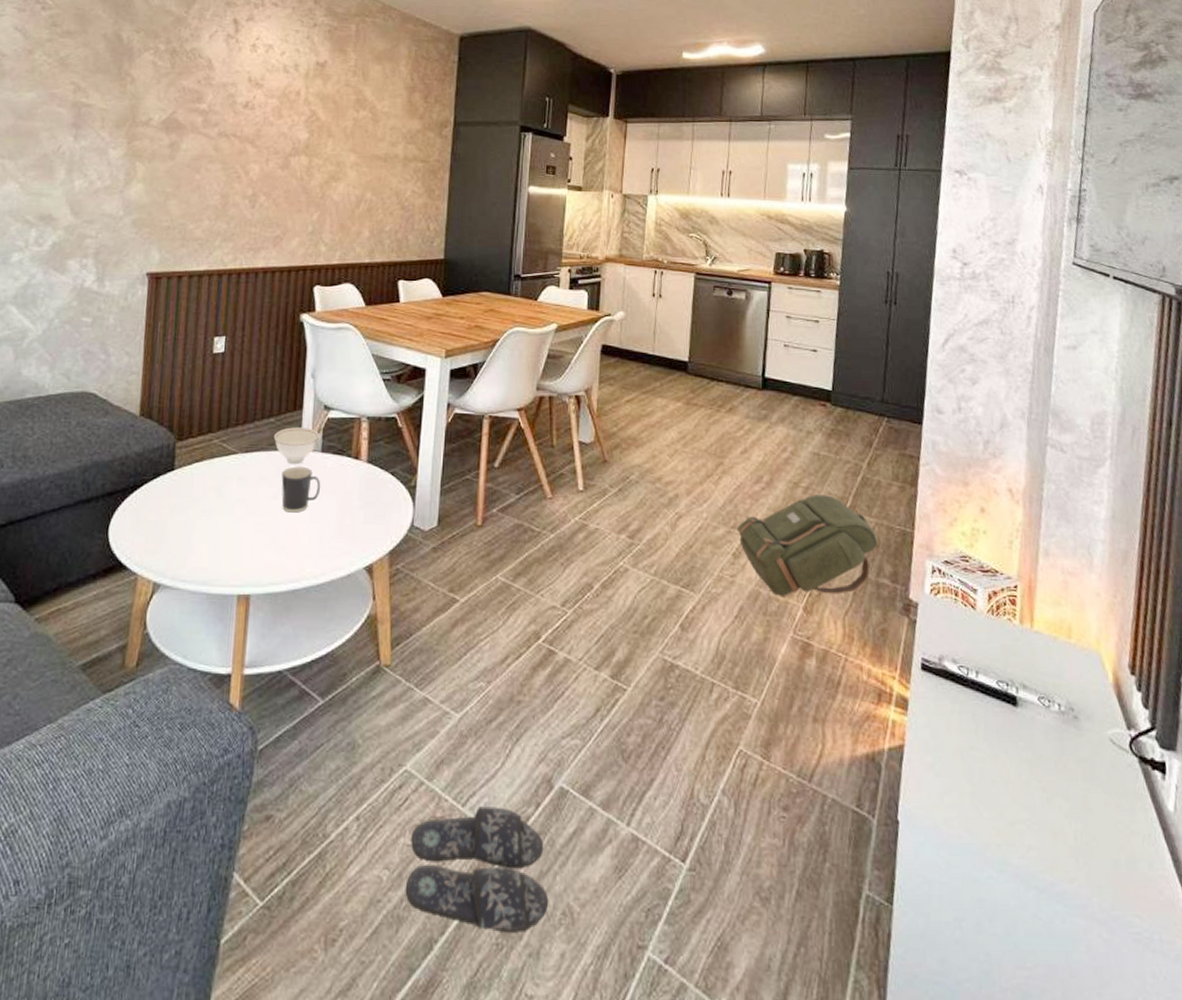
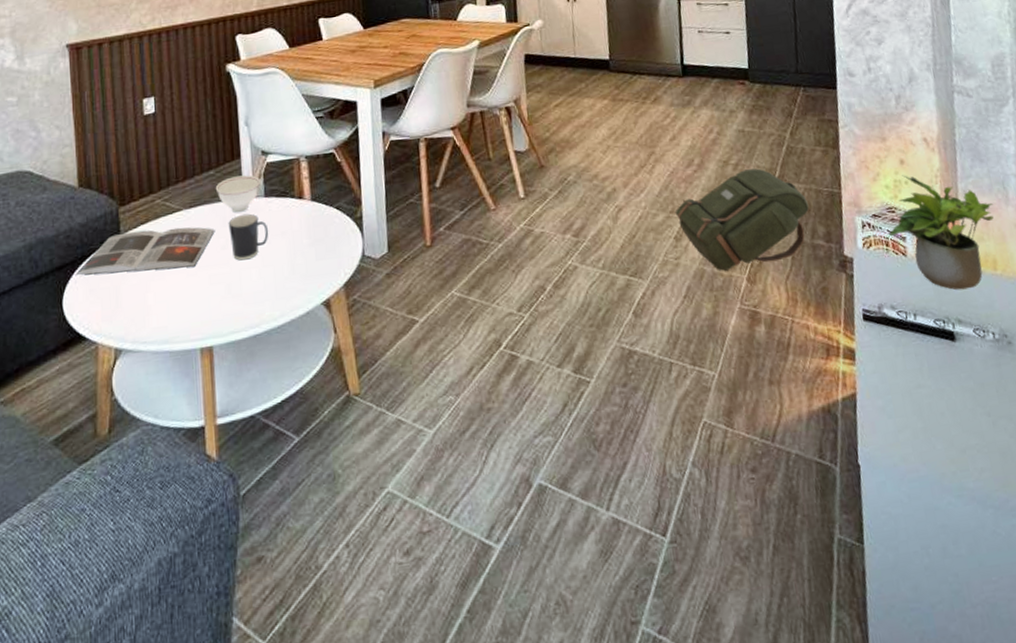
magazine: none [124,468,268,512] -> present [75,227,215,276]
slippers: present [405,806,548,934] -> none [401,512,541,632]
potted plant: none [960,524,1075,654] -> present [889,175,994,290]

